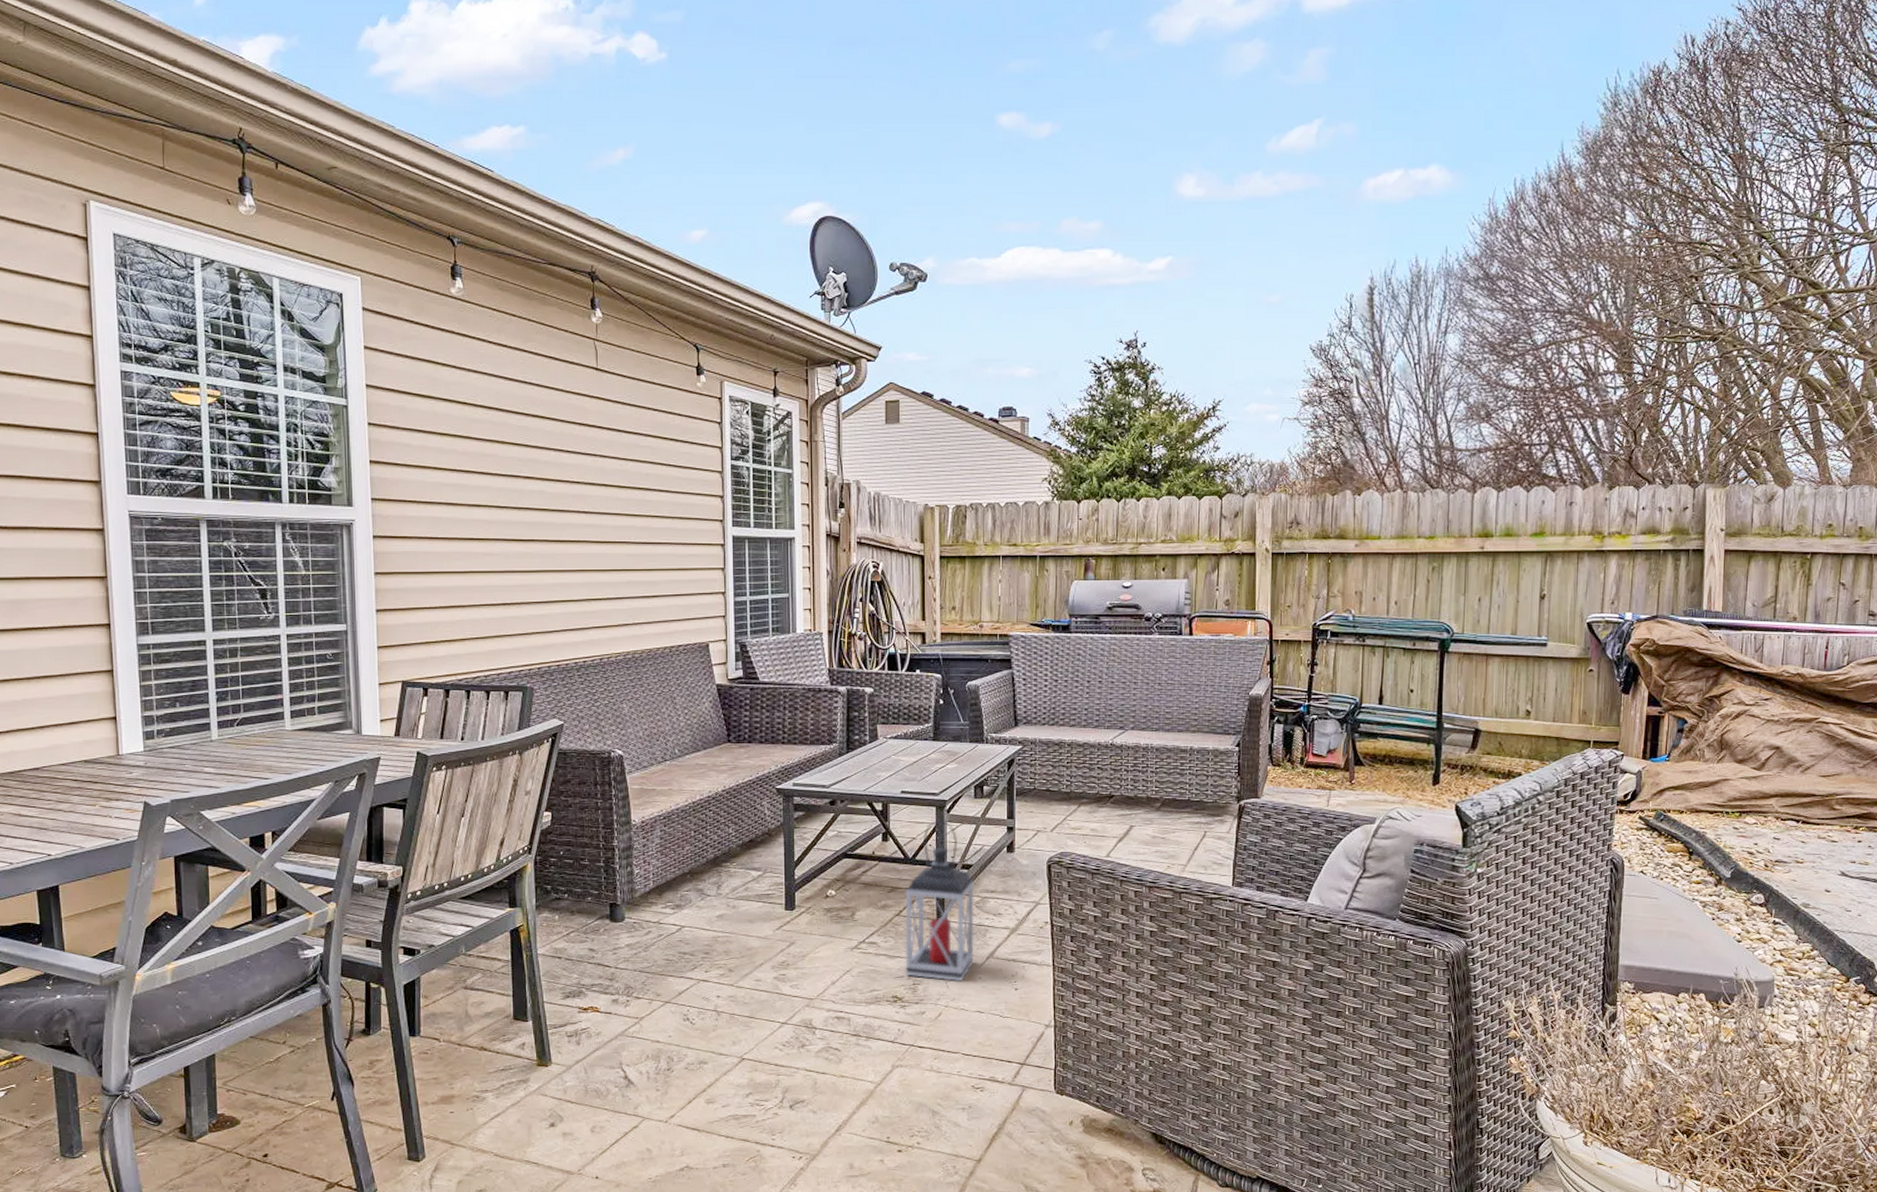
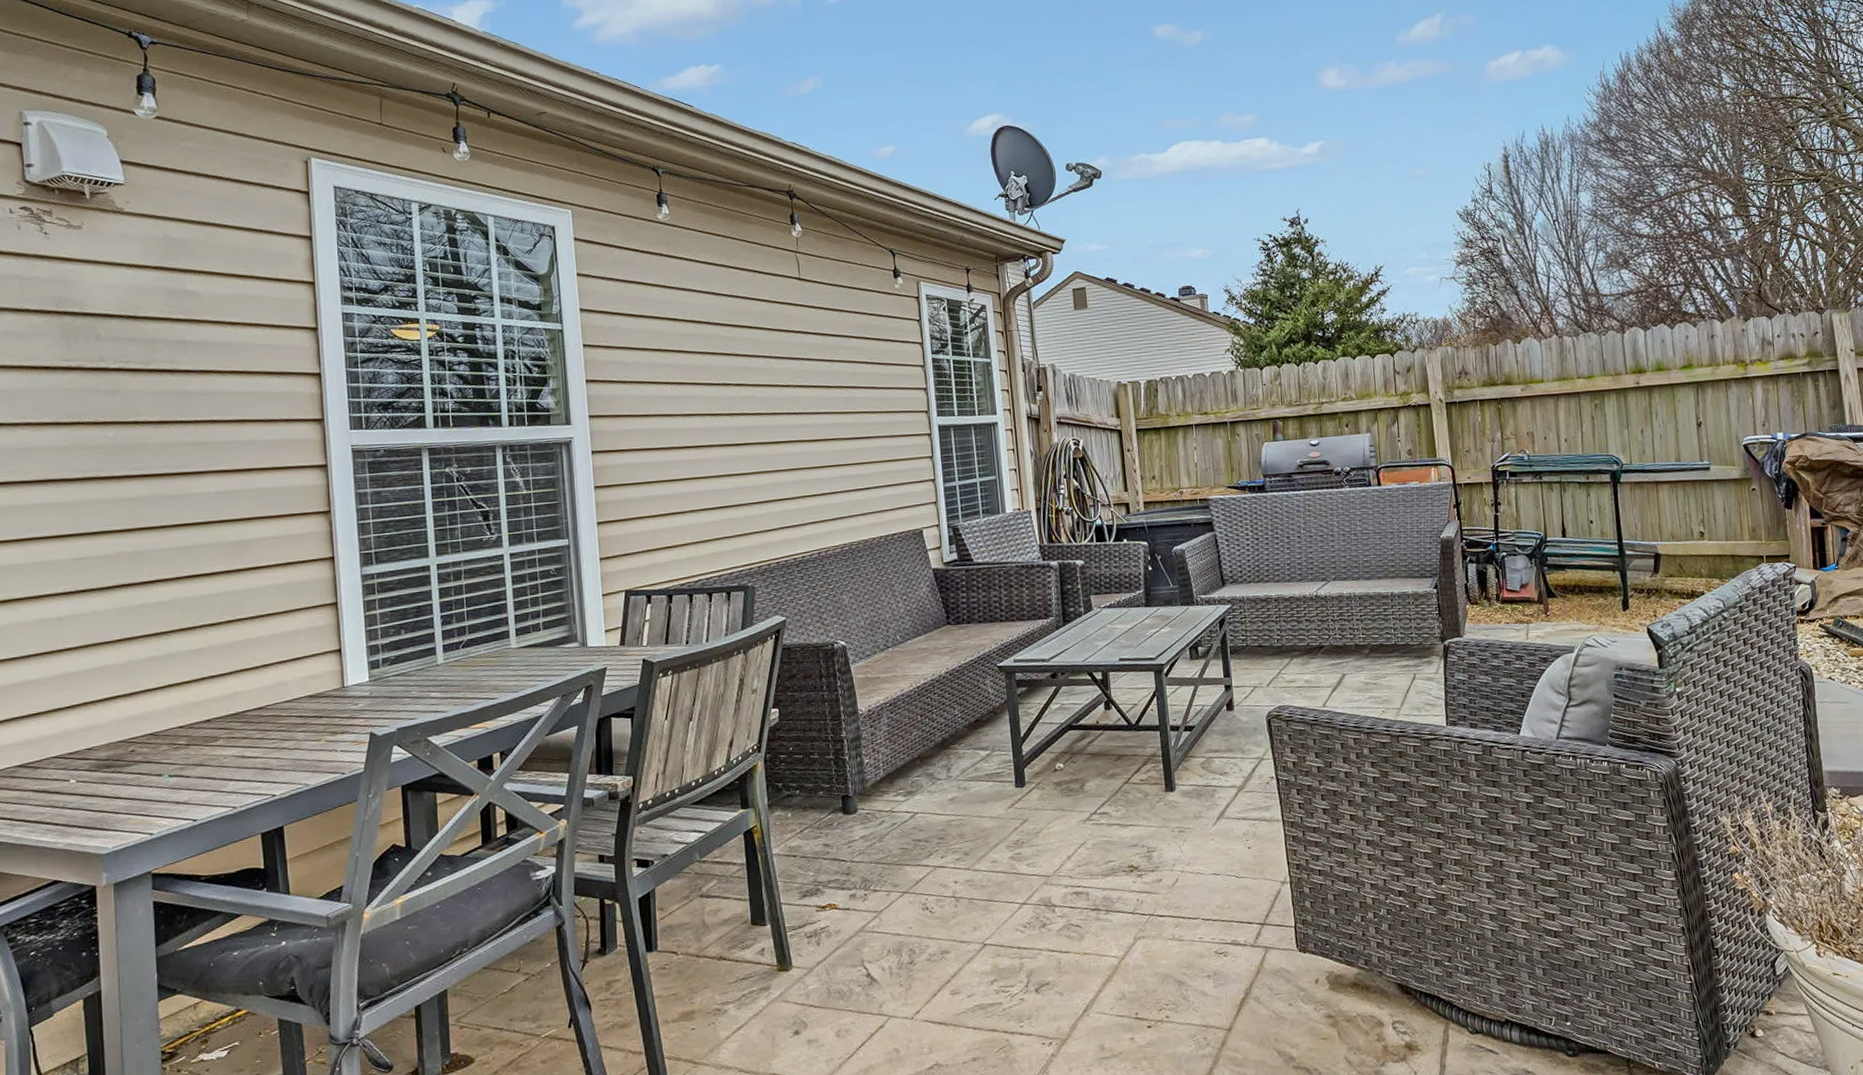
lantern: present [905,821,974,982] -> none [1132,685,1205,846]

